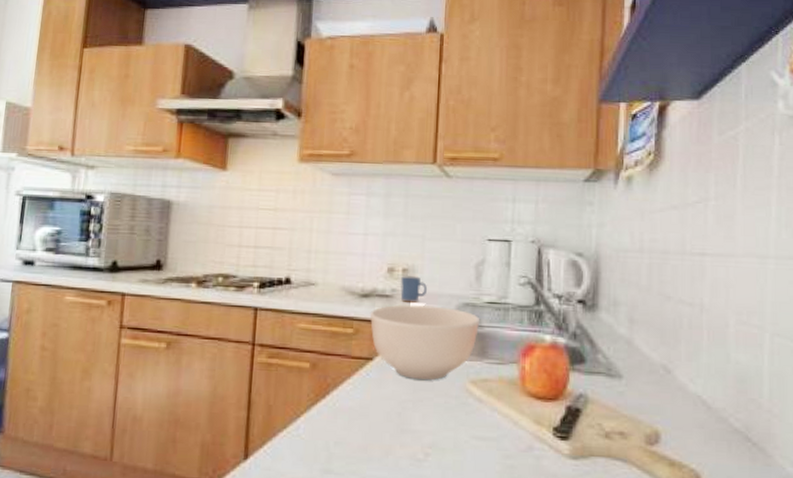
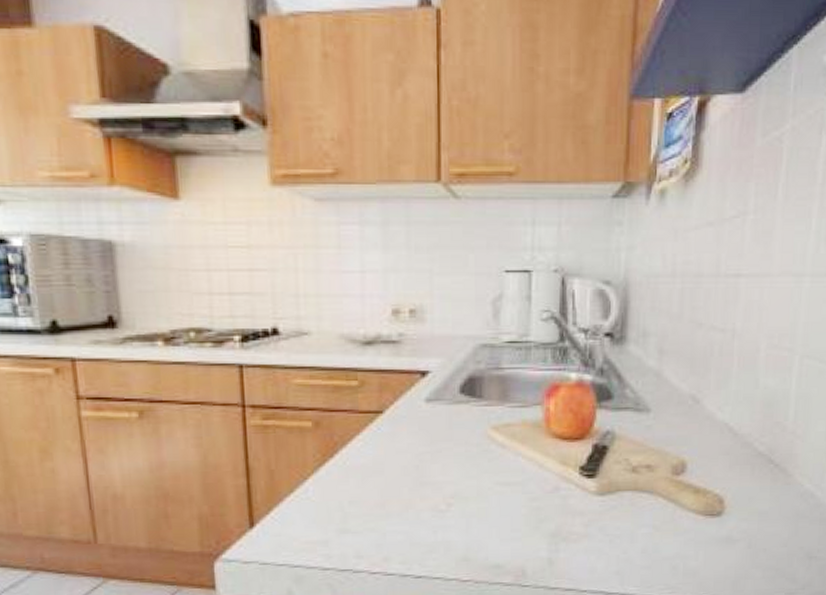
bowl: present [369,305,480,381] -> none [375,350,500,431]
mug: present [400,276,428,303] -> none [408,318,440,347]

